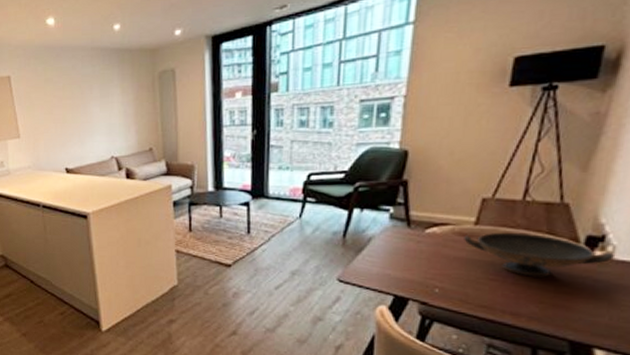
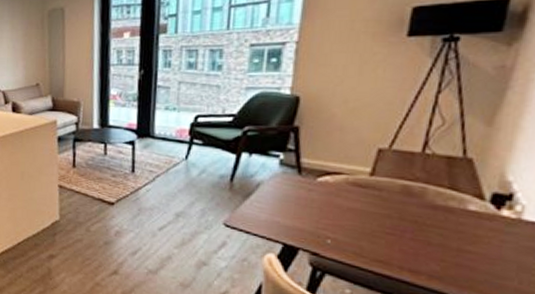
decorative bowl: present [464,232,614,277] -> none [358,184,524,235]

